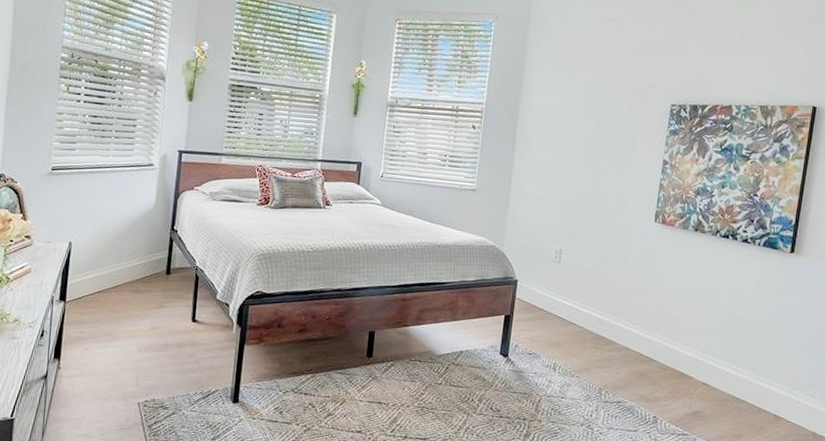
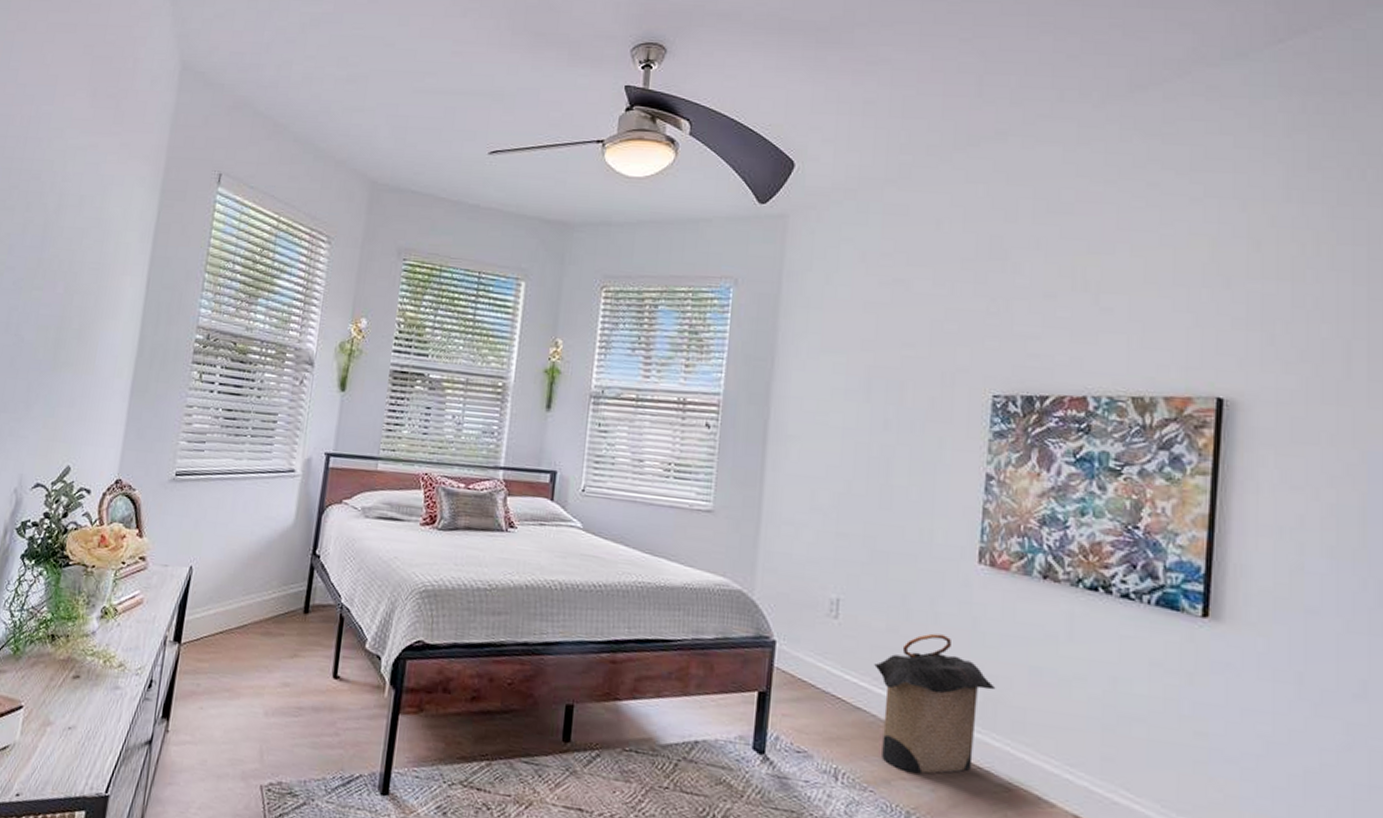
laundry hamper: none [583,270,661,364] -> present [874,633,996,774]

